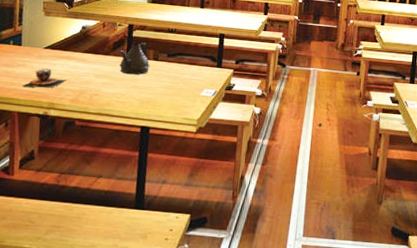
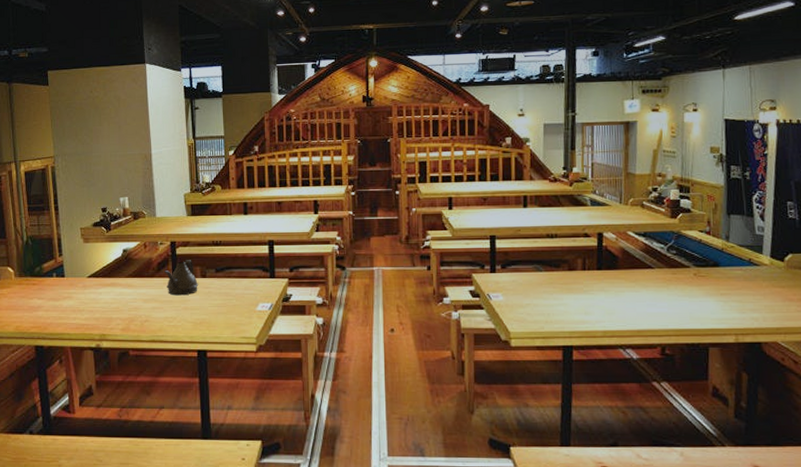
teacup: present [22,68,68,88] -> none [70,298,116,320]

